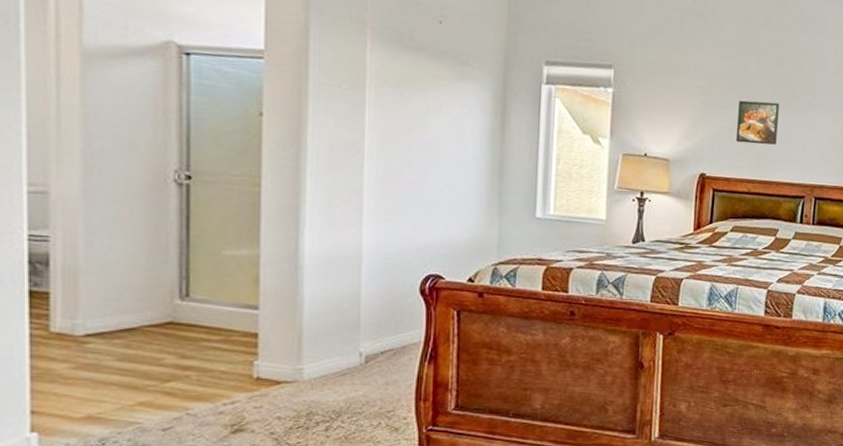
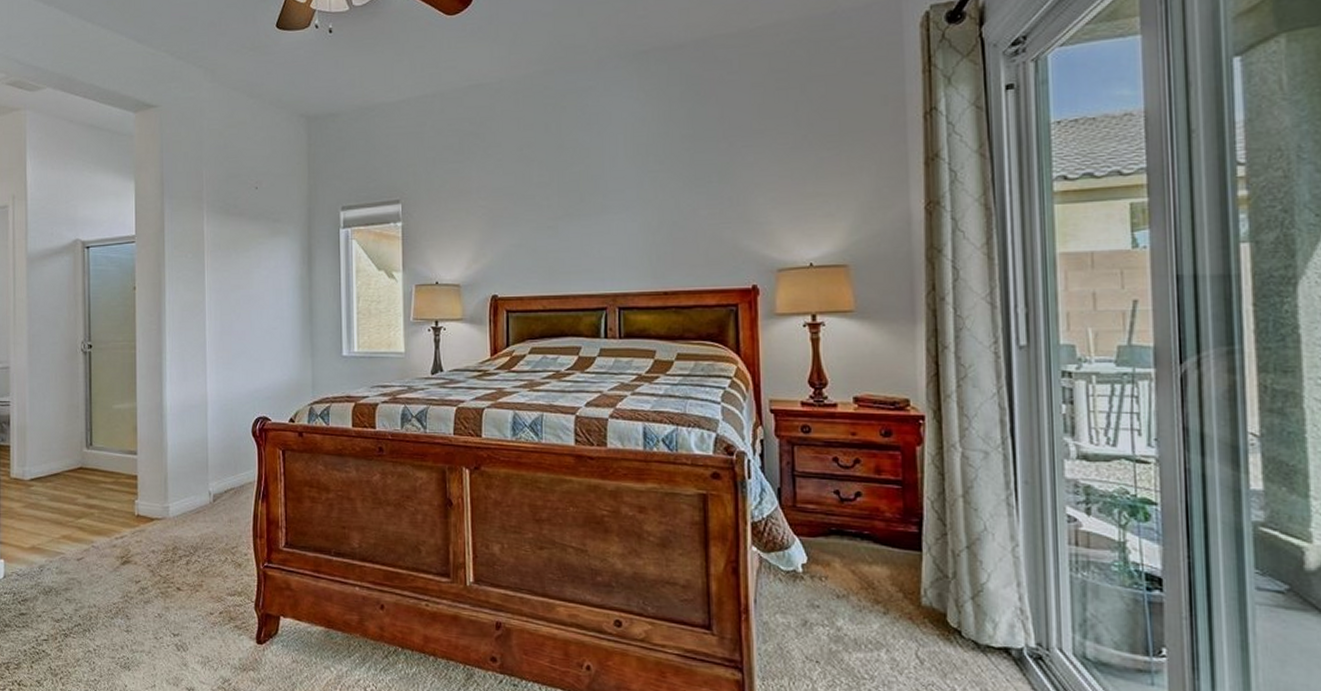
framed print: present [736,100,779,145] -> none [525,210,569,258]

